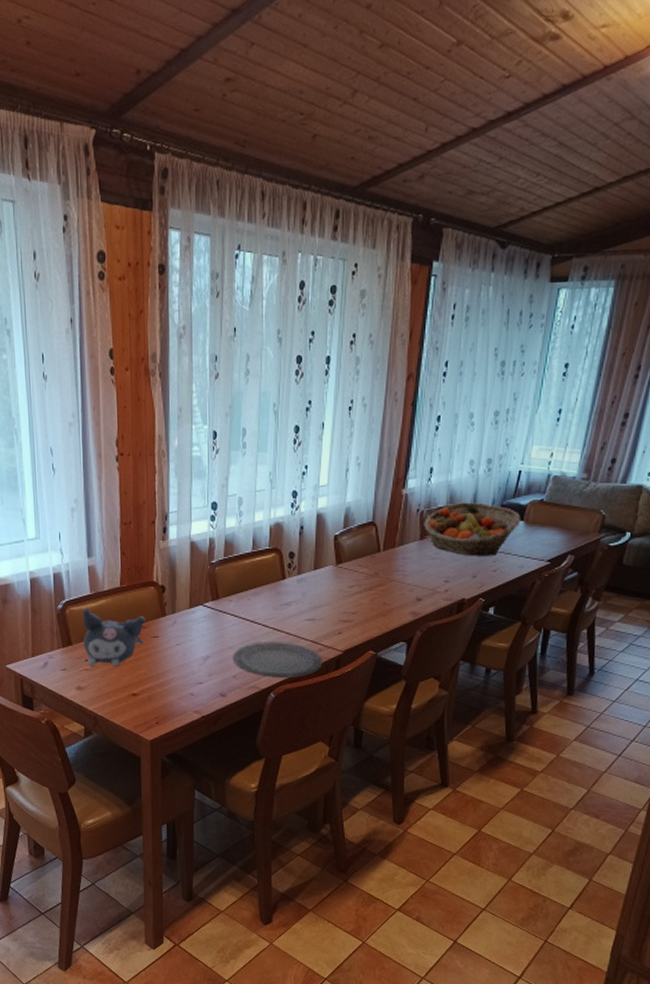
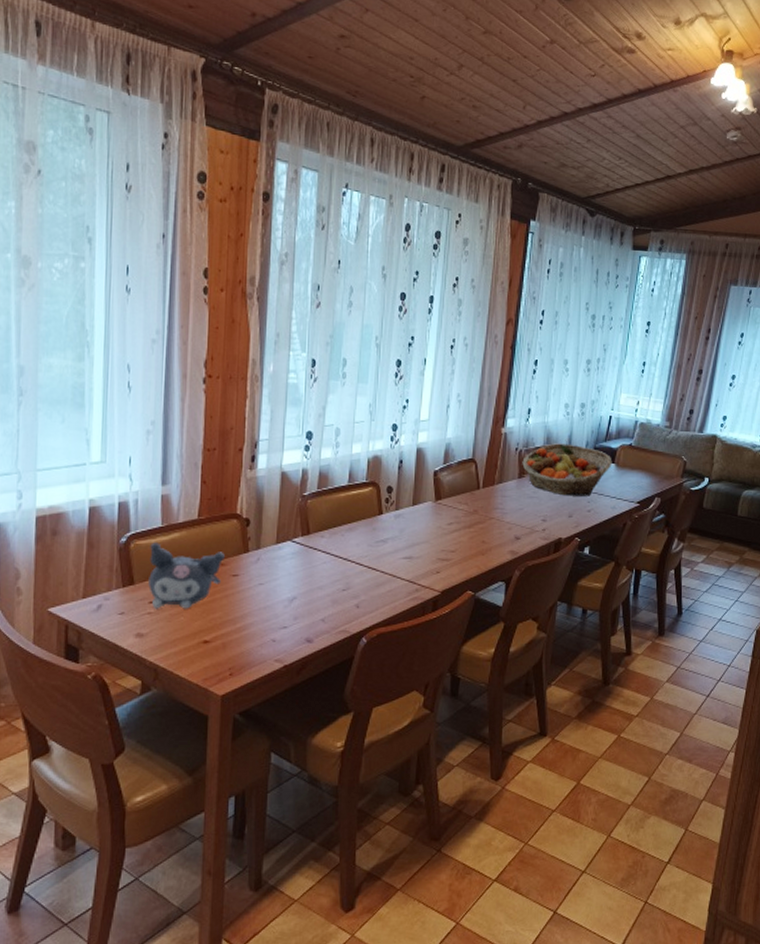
plate: present [233,642,323,678] -> none [322,581,419,620]

